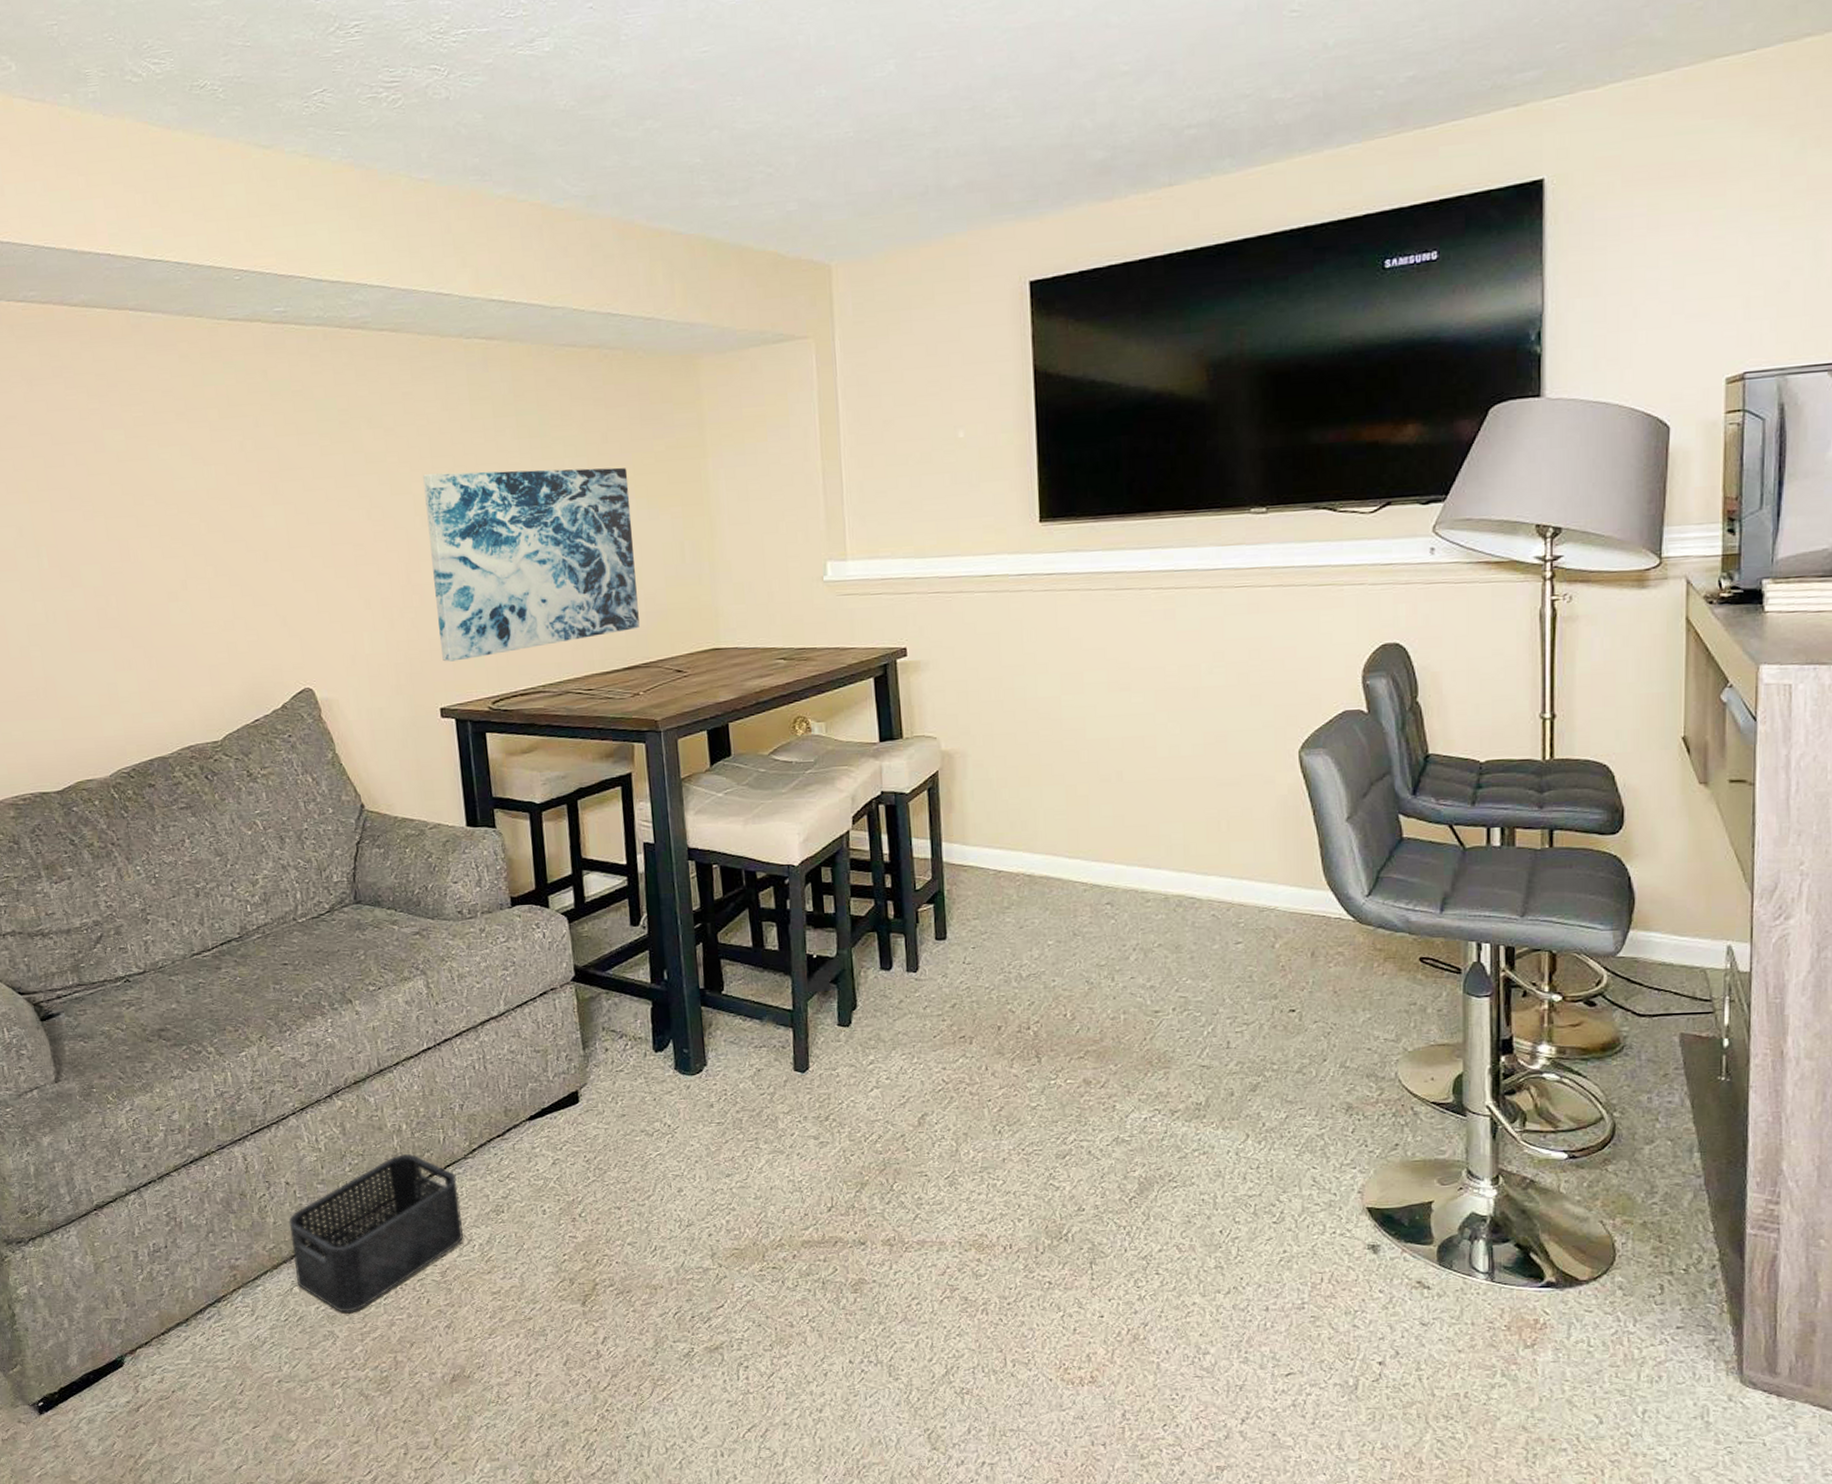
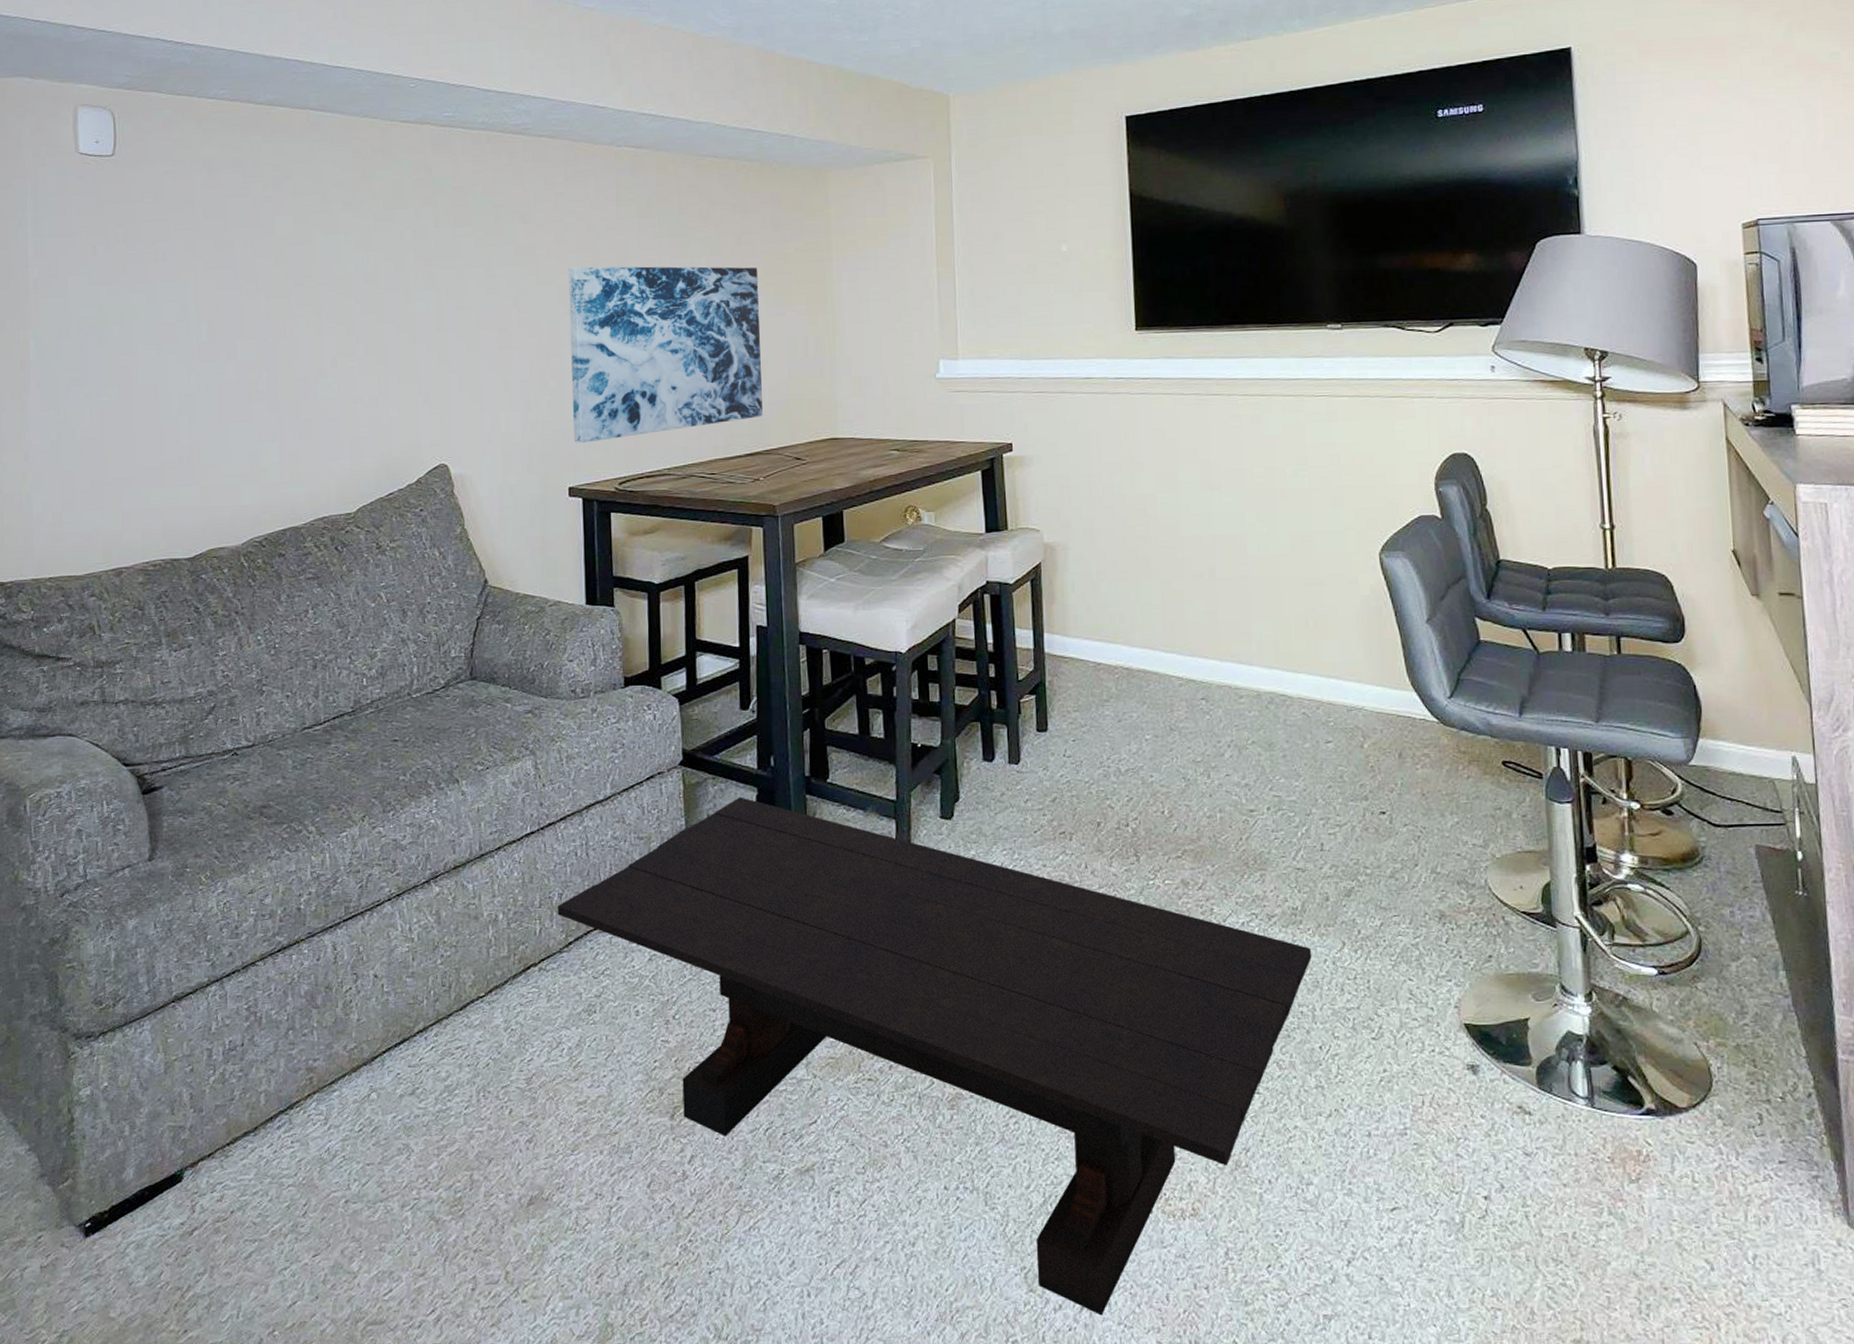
storage bin: present [288,1153,463,1313] -> none [373,945,553,1123]
coffee table: none [458,1010,1215,1469] -> present [557,797,1312,1316]

